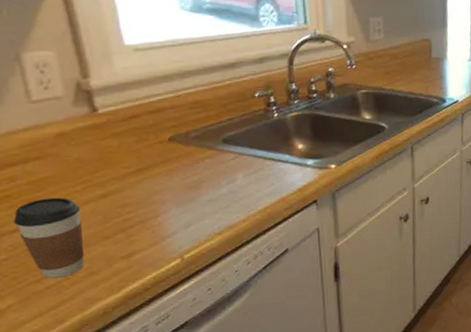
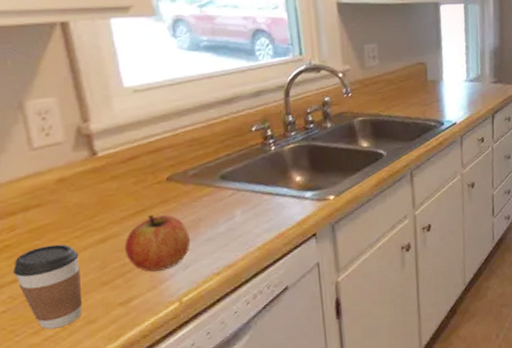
apple: none [125,173,193,229] -> present [124,214,191,272]

